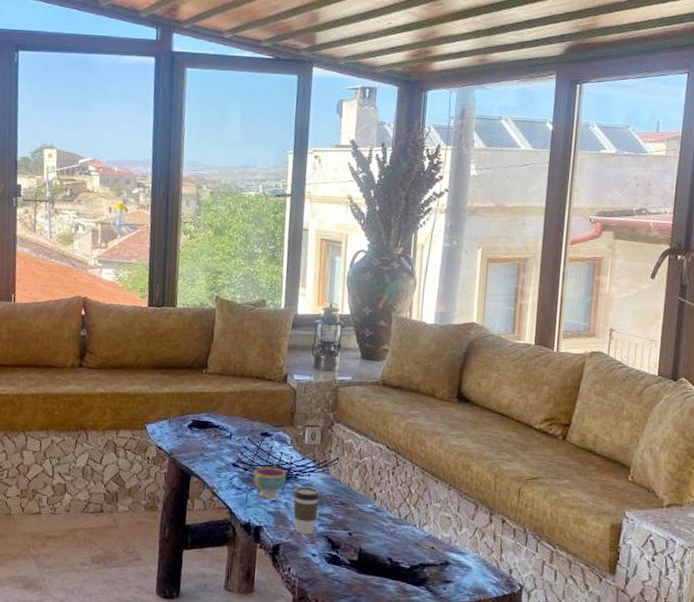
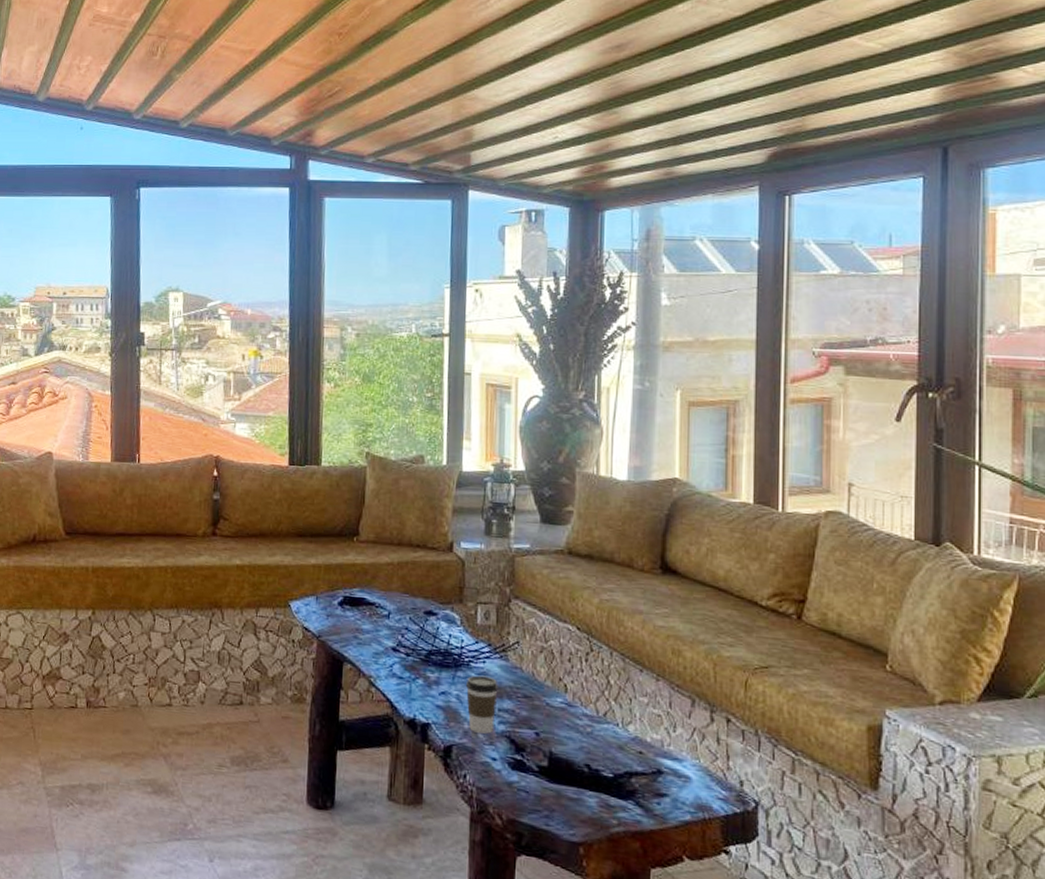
teacup: present [253,466,287,499] -> none [417,651,457,690]

